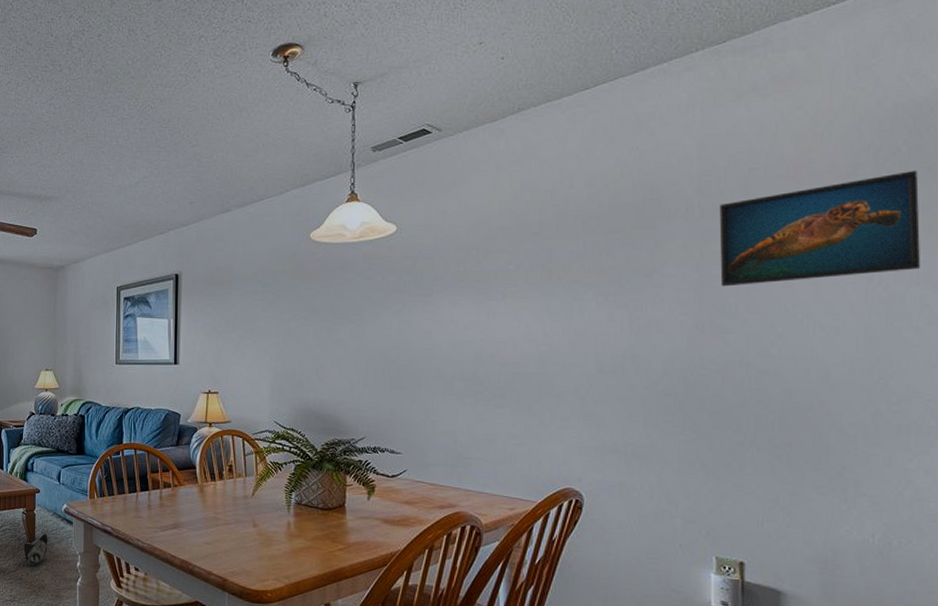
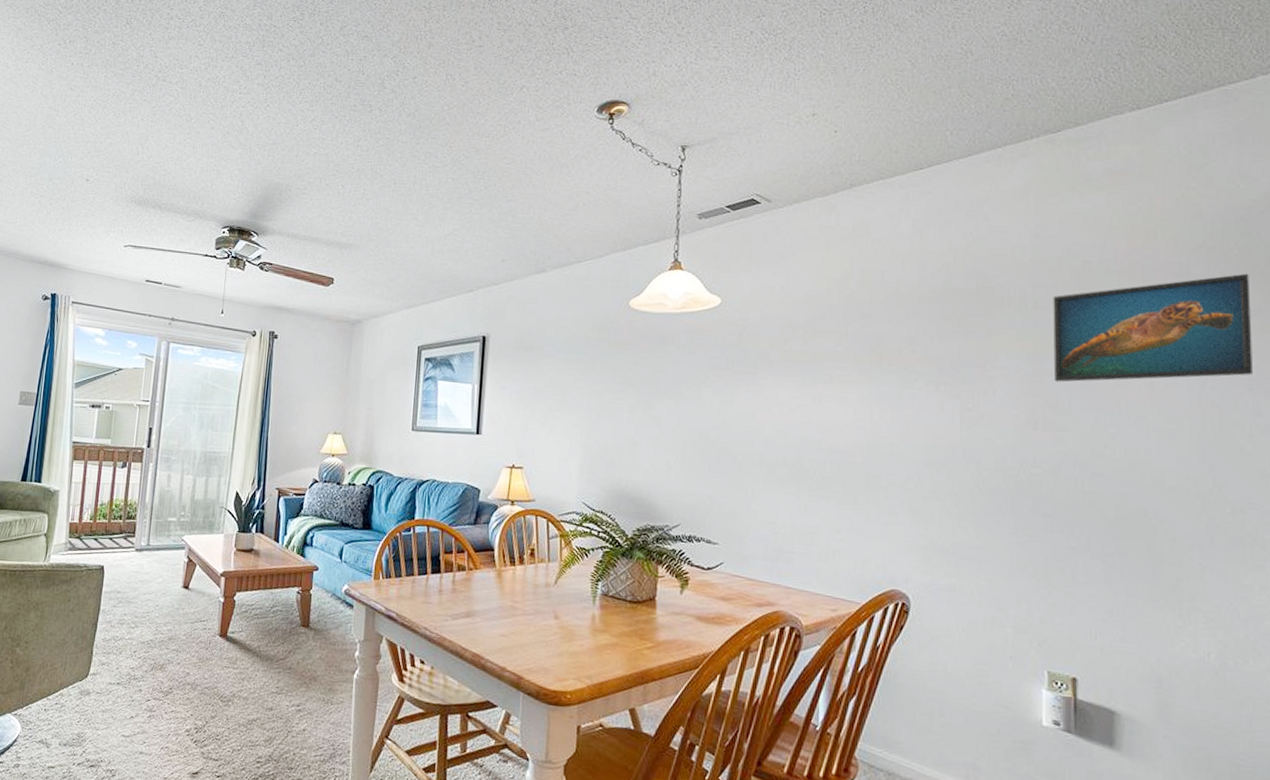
plush toy: present [23,533,48,565] -> none [295,617,325,653]

